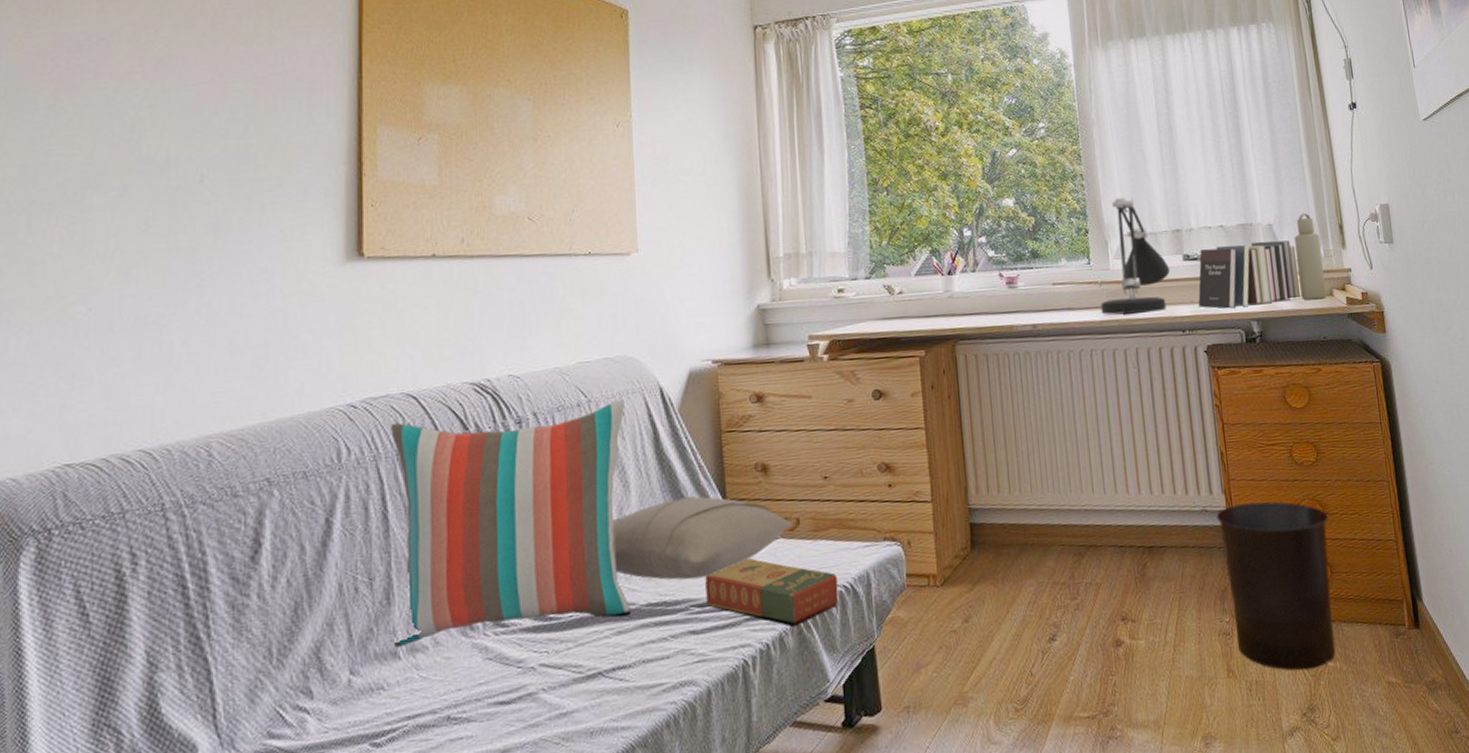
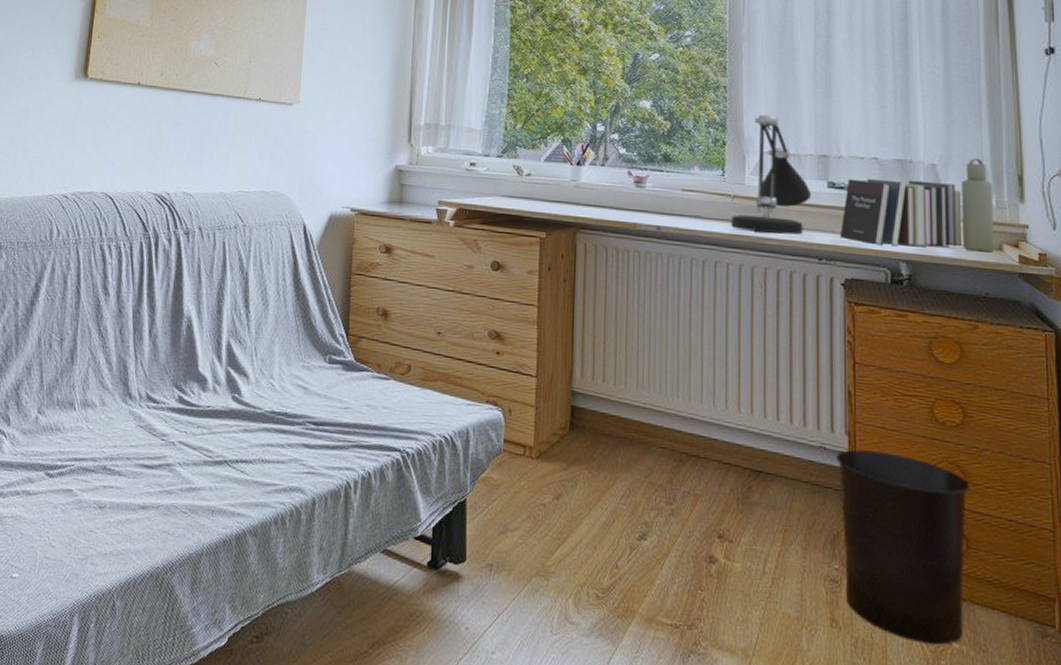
pillow: present [391,399,632,648] -> none [71,216,273,418]
pillow: present [611,496,792,580] -> none [248,324,404,400]
book: present [705,558,839,628] -> none [321,391,439,464]

